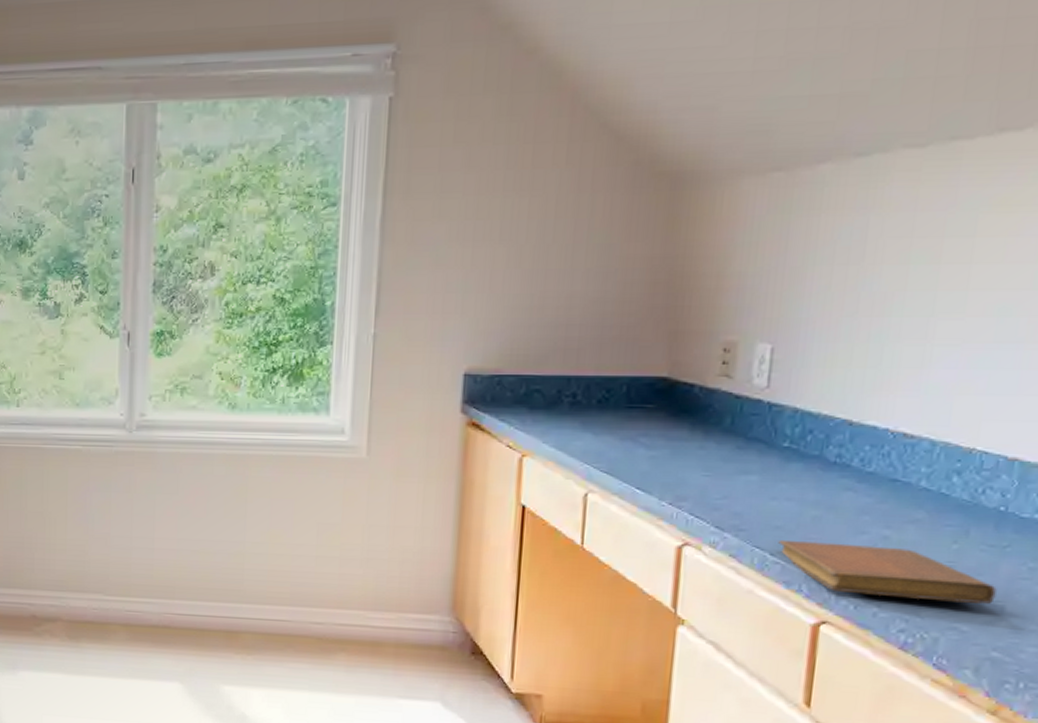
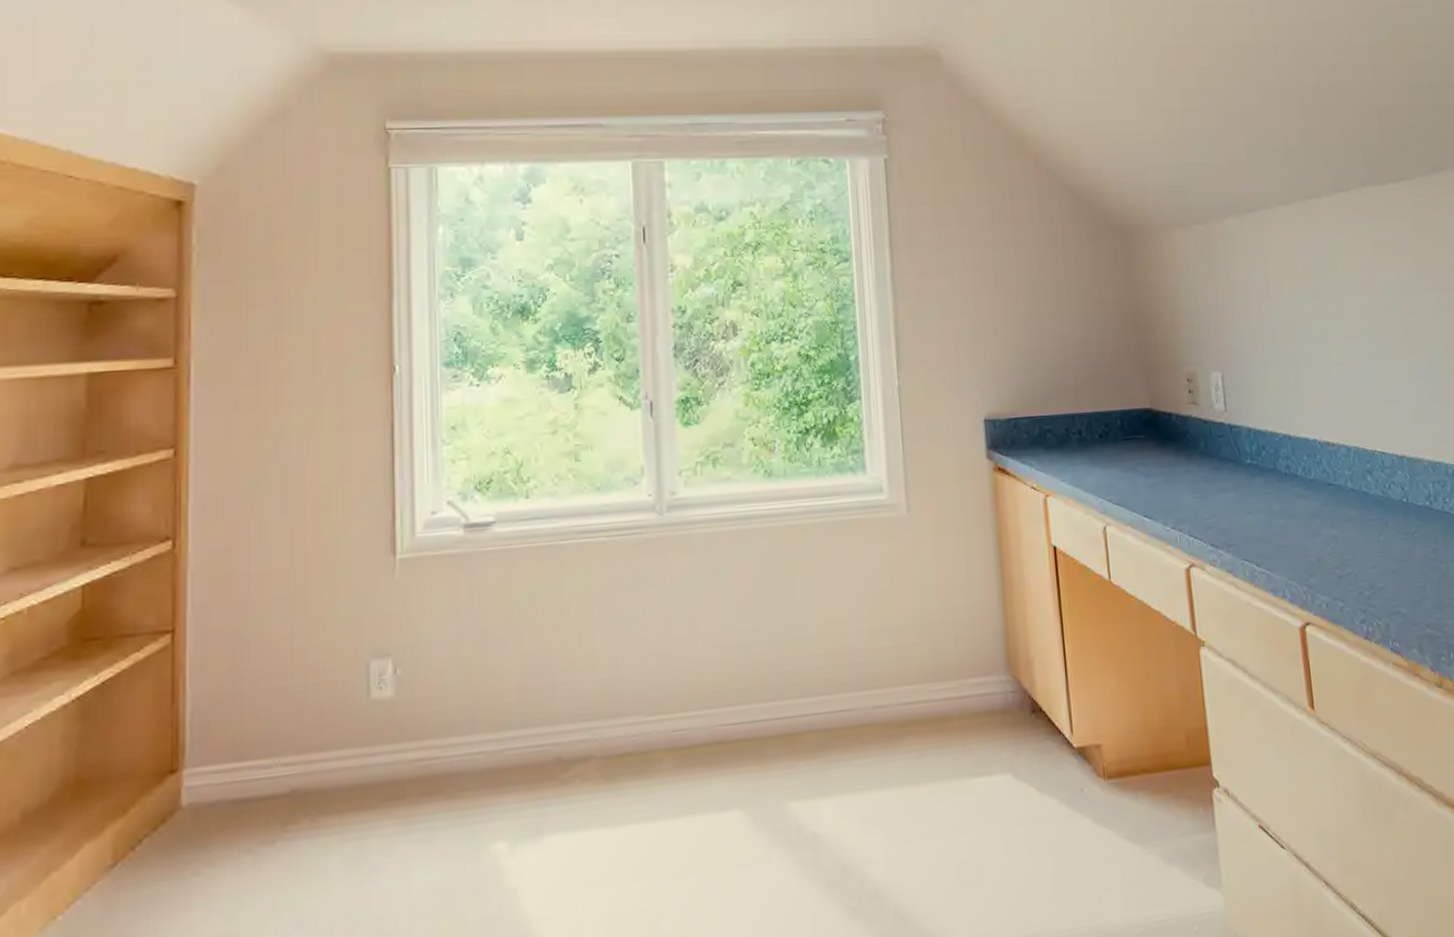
notebook: present [778,539,997,604] -> none [1260,545,1418,593]

